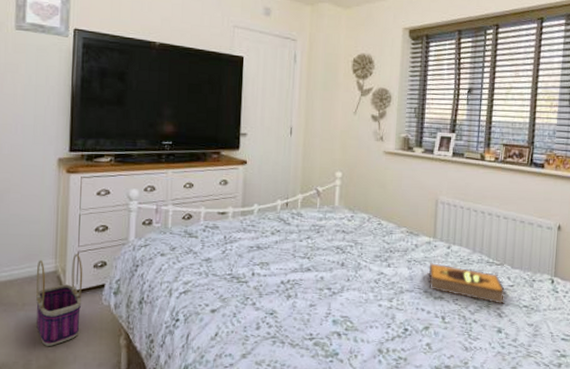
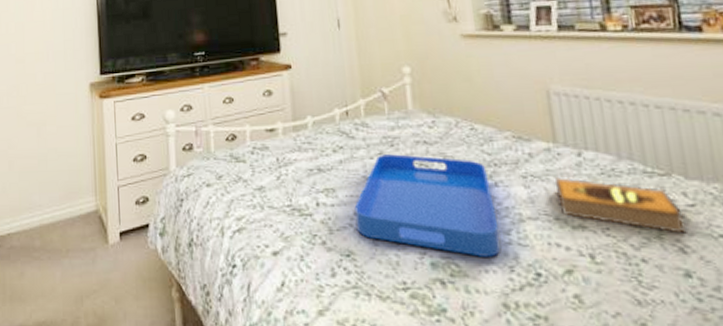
basket: present [36,254,83,346] -> none [77,189,127,300]
serving tray: none [281,239,385,317] -> present [354,154,502,257]

